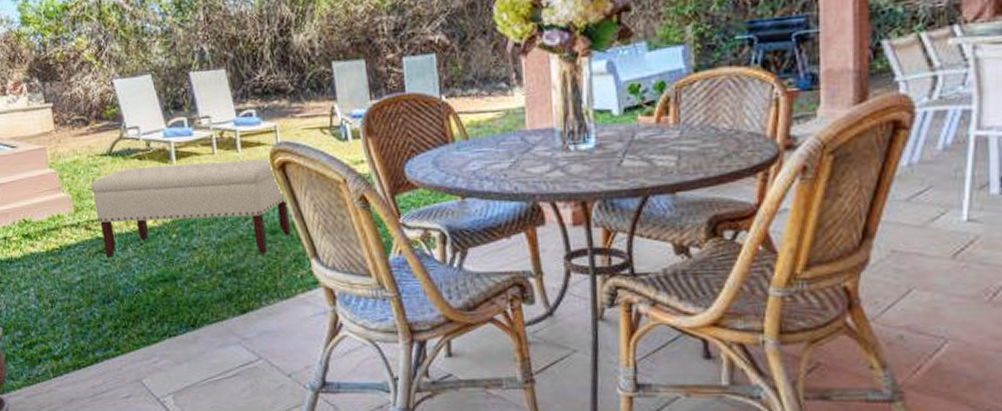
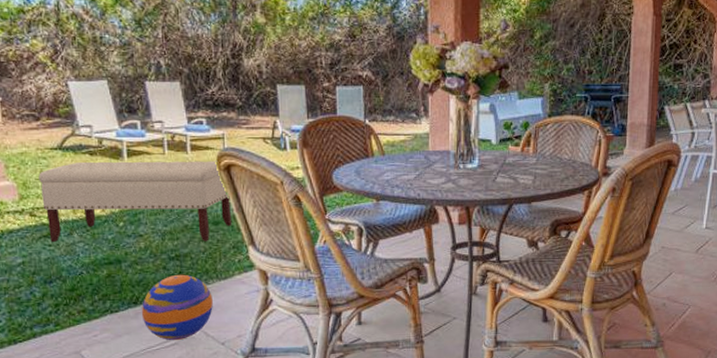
ball: none [200,293,276,371] -> present [142,274,213,341]

